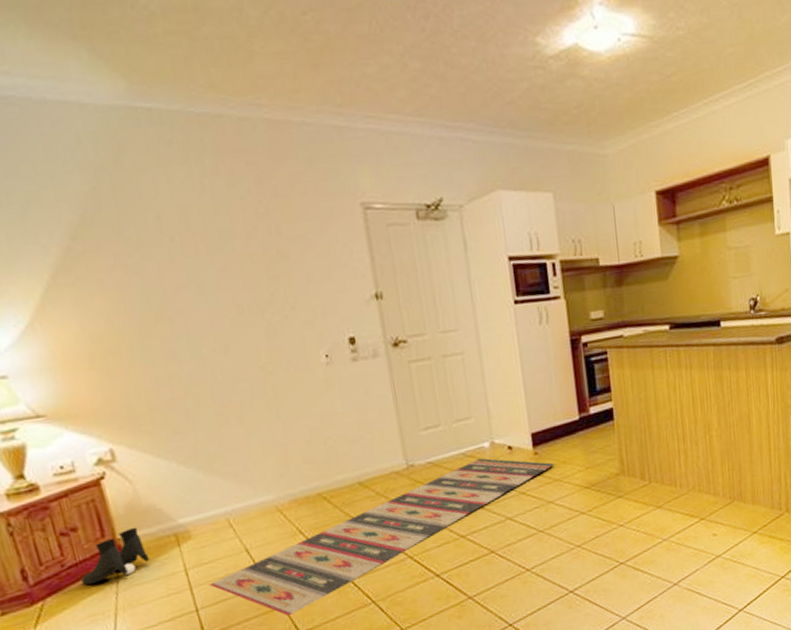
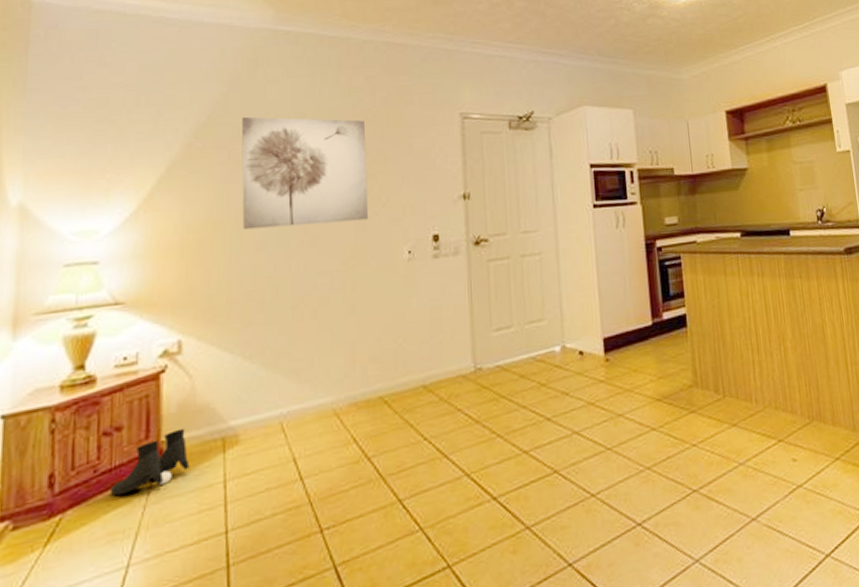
wall art: none [119,214,278,339] -> present [242,116,368,230]
rug: present [208,458,554,616] -> none [246,363,625,544]

